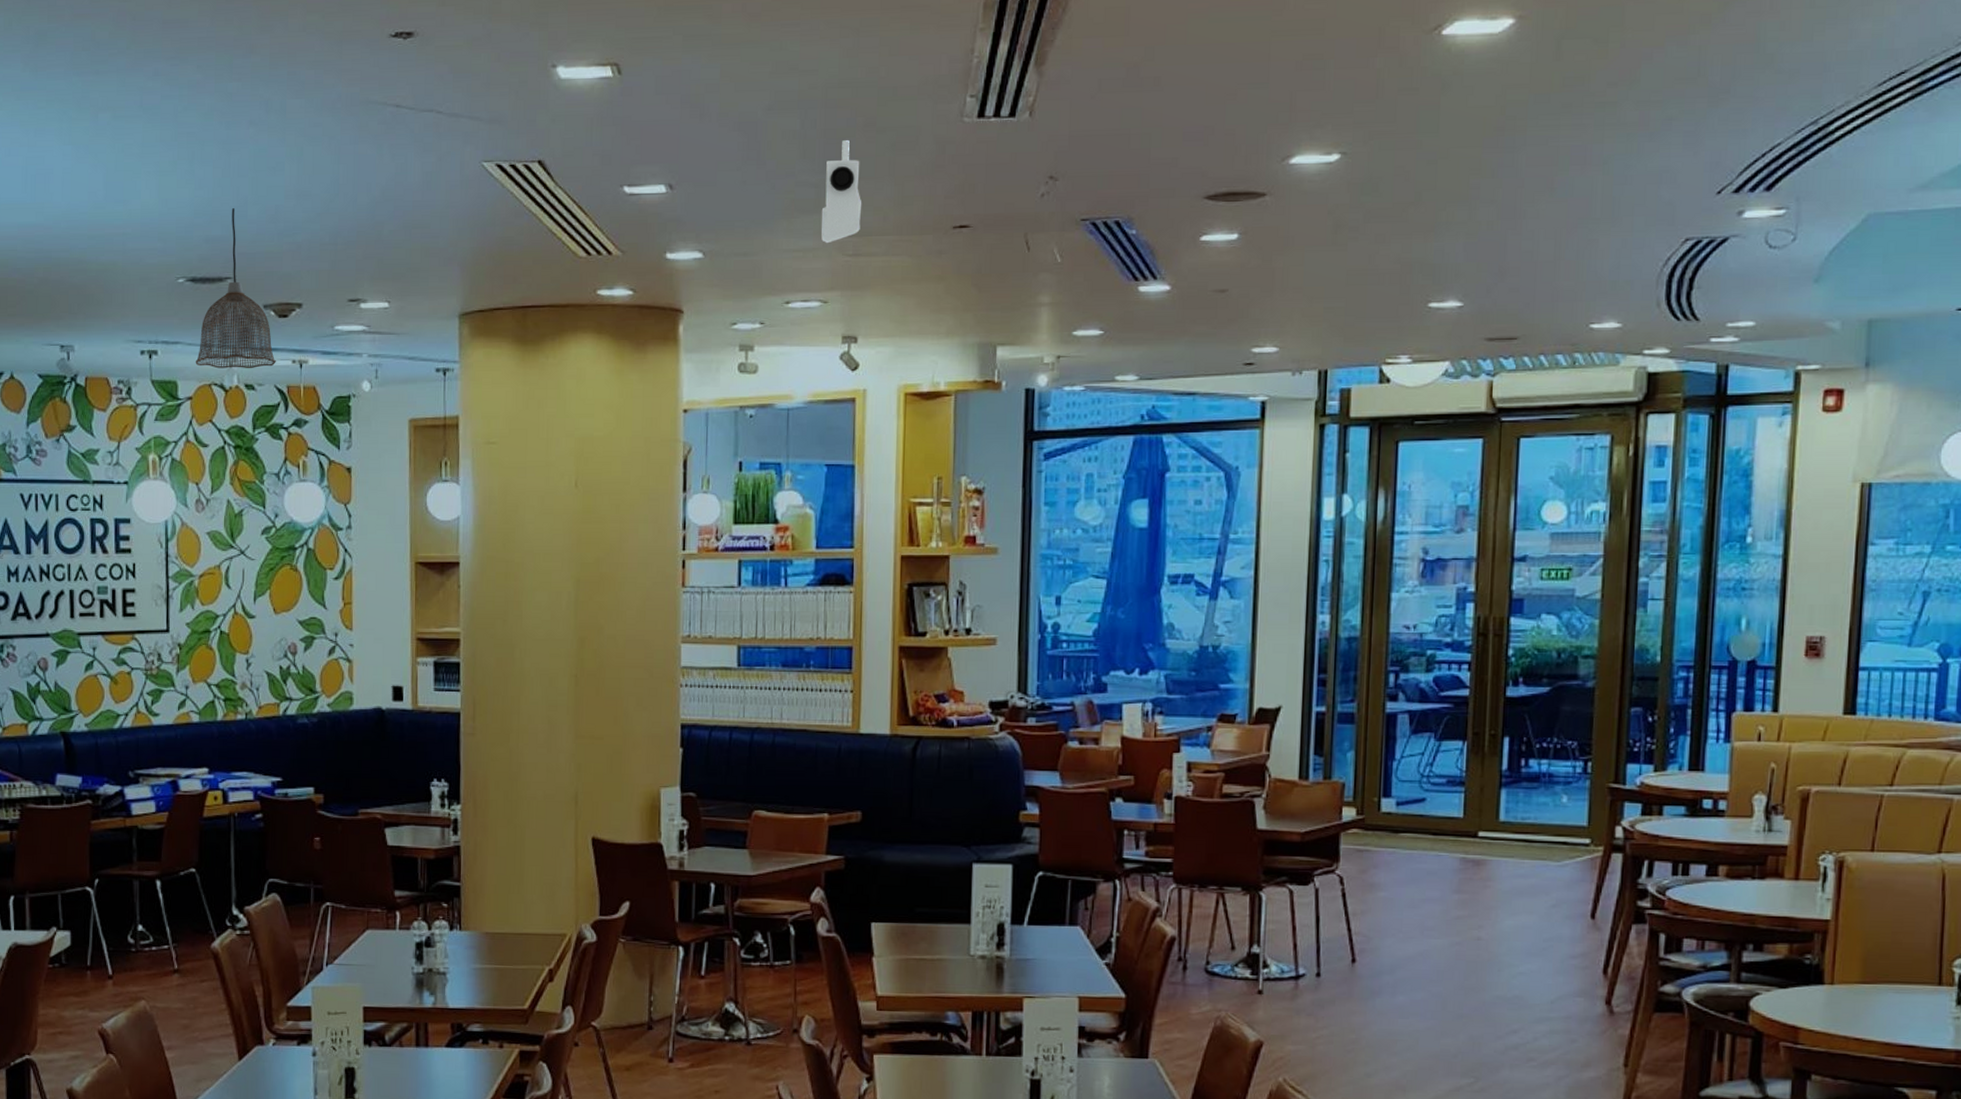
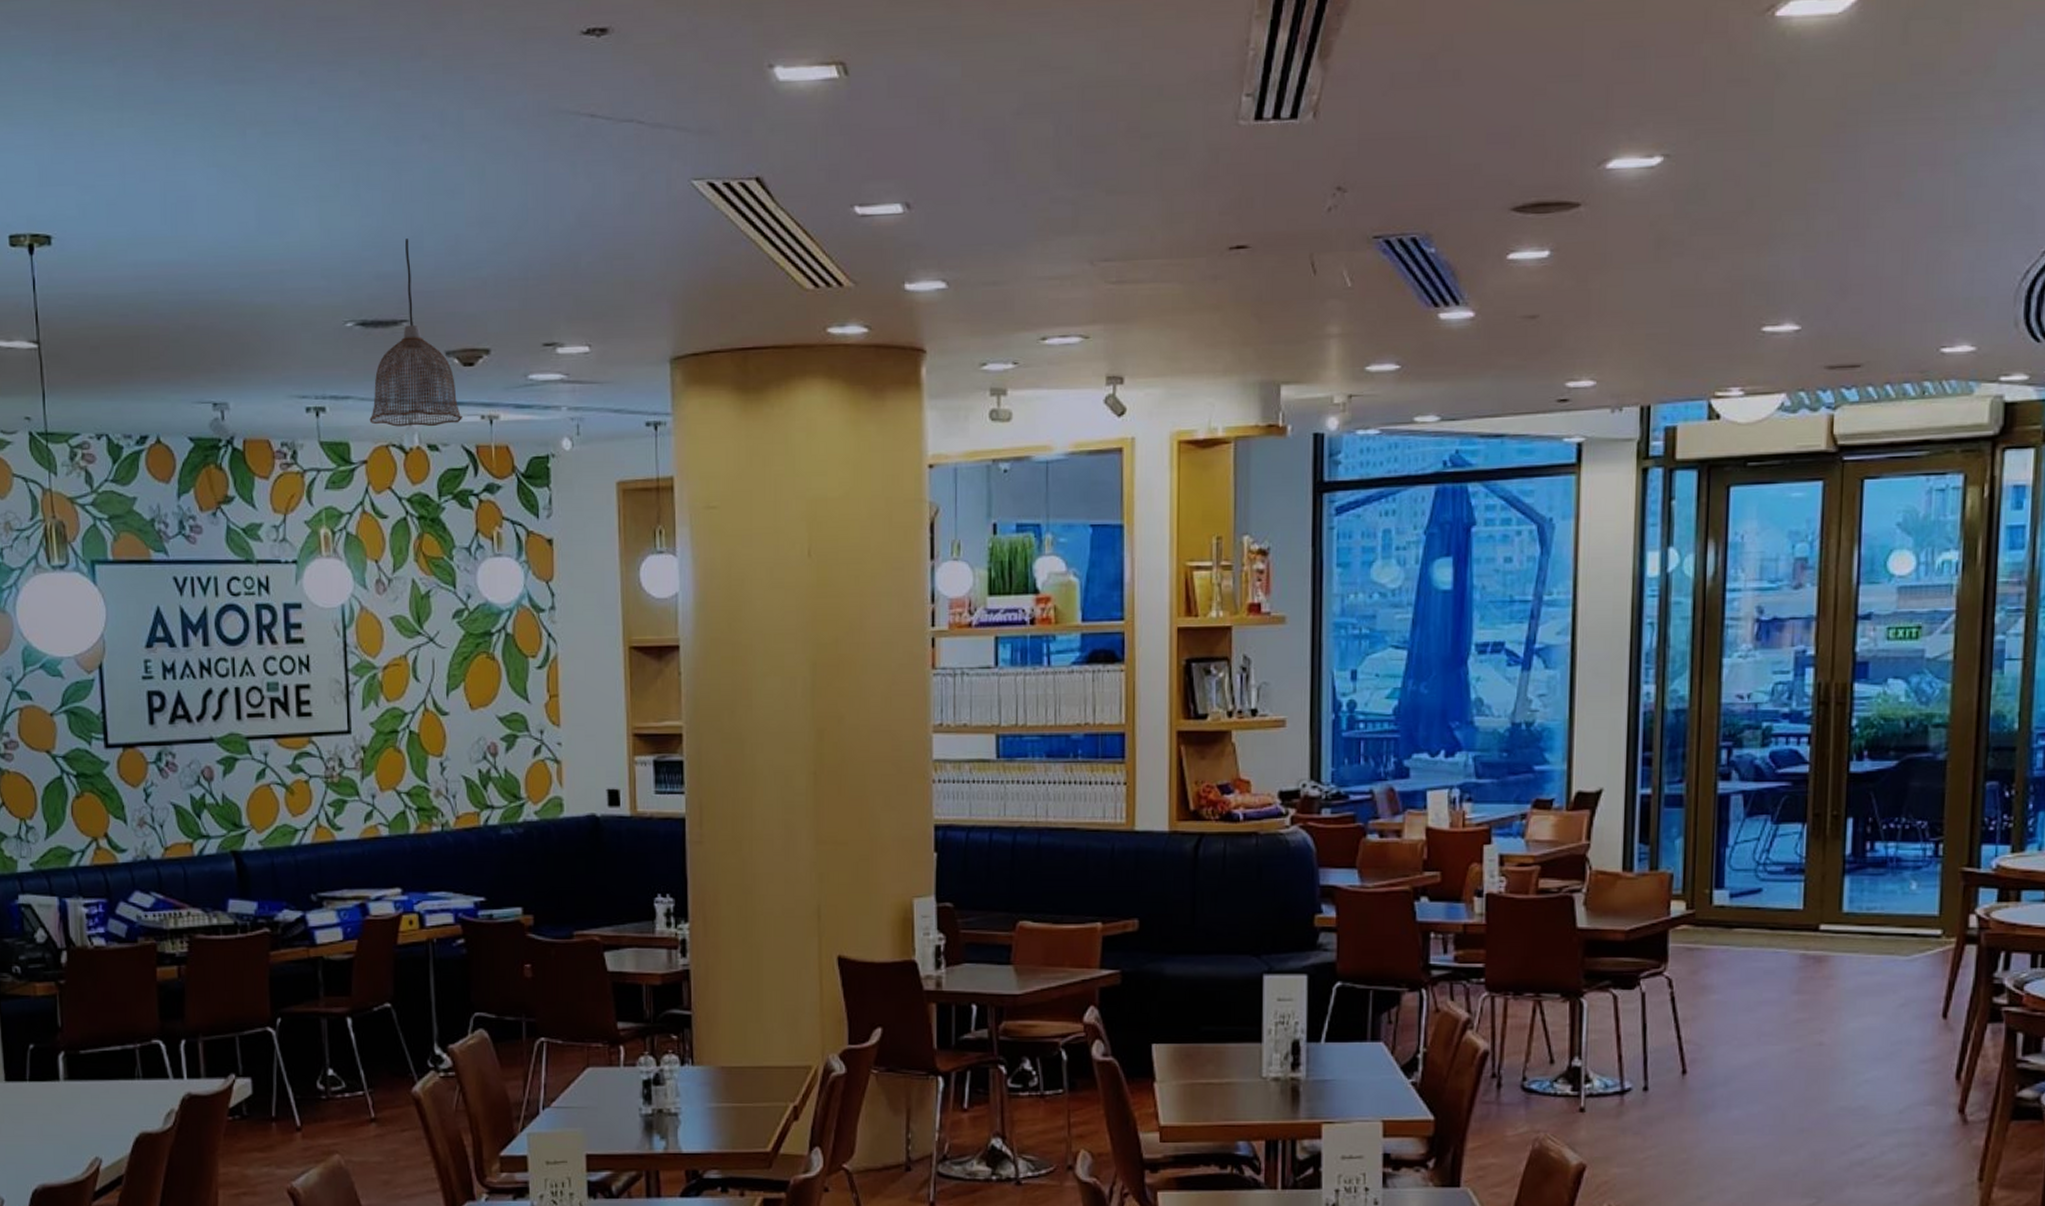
security camera: present [820,140,862,244] -> none [1079,148,1126,270]

